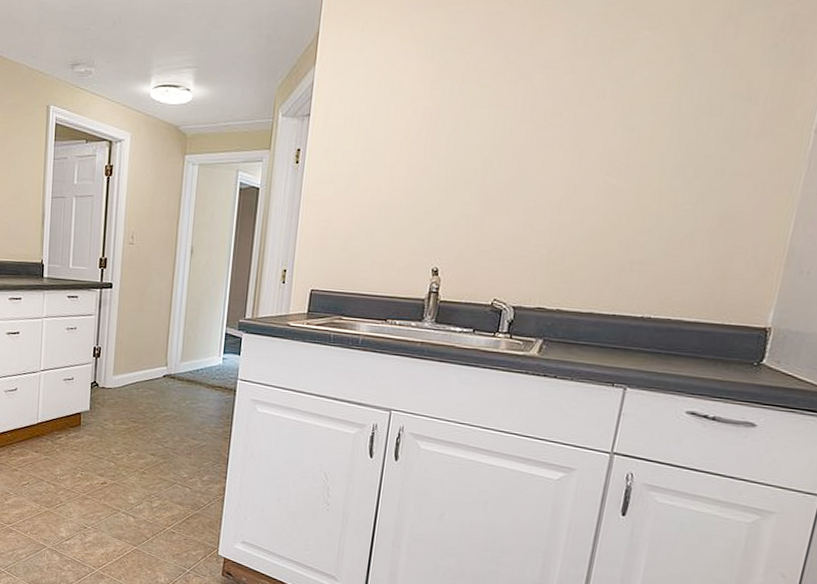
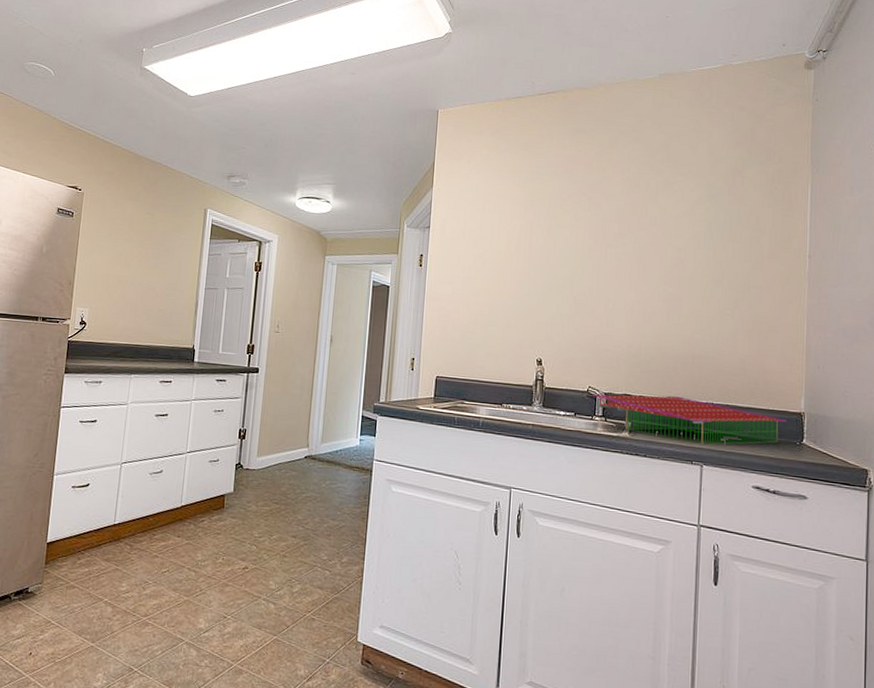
dish rack: none [496,307,745,366] -> present [592,394,787,446]

